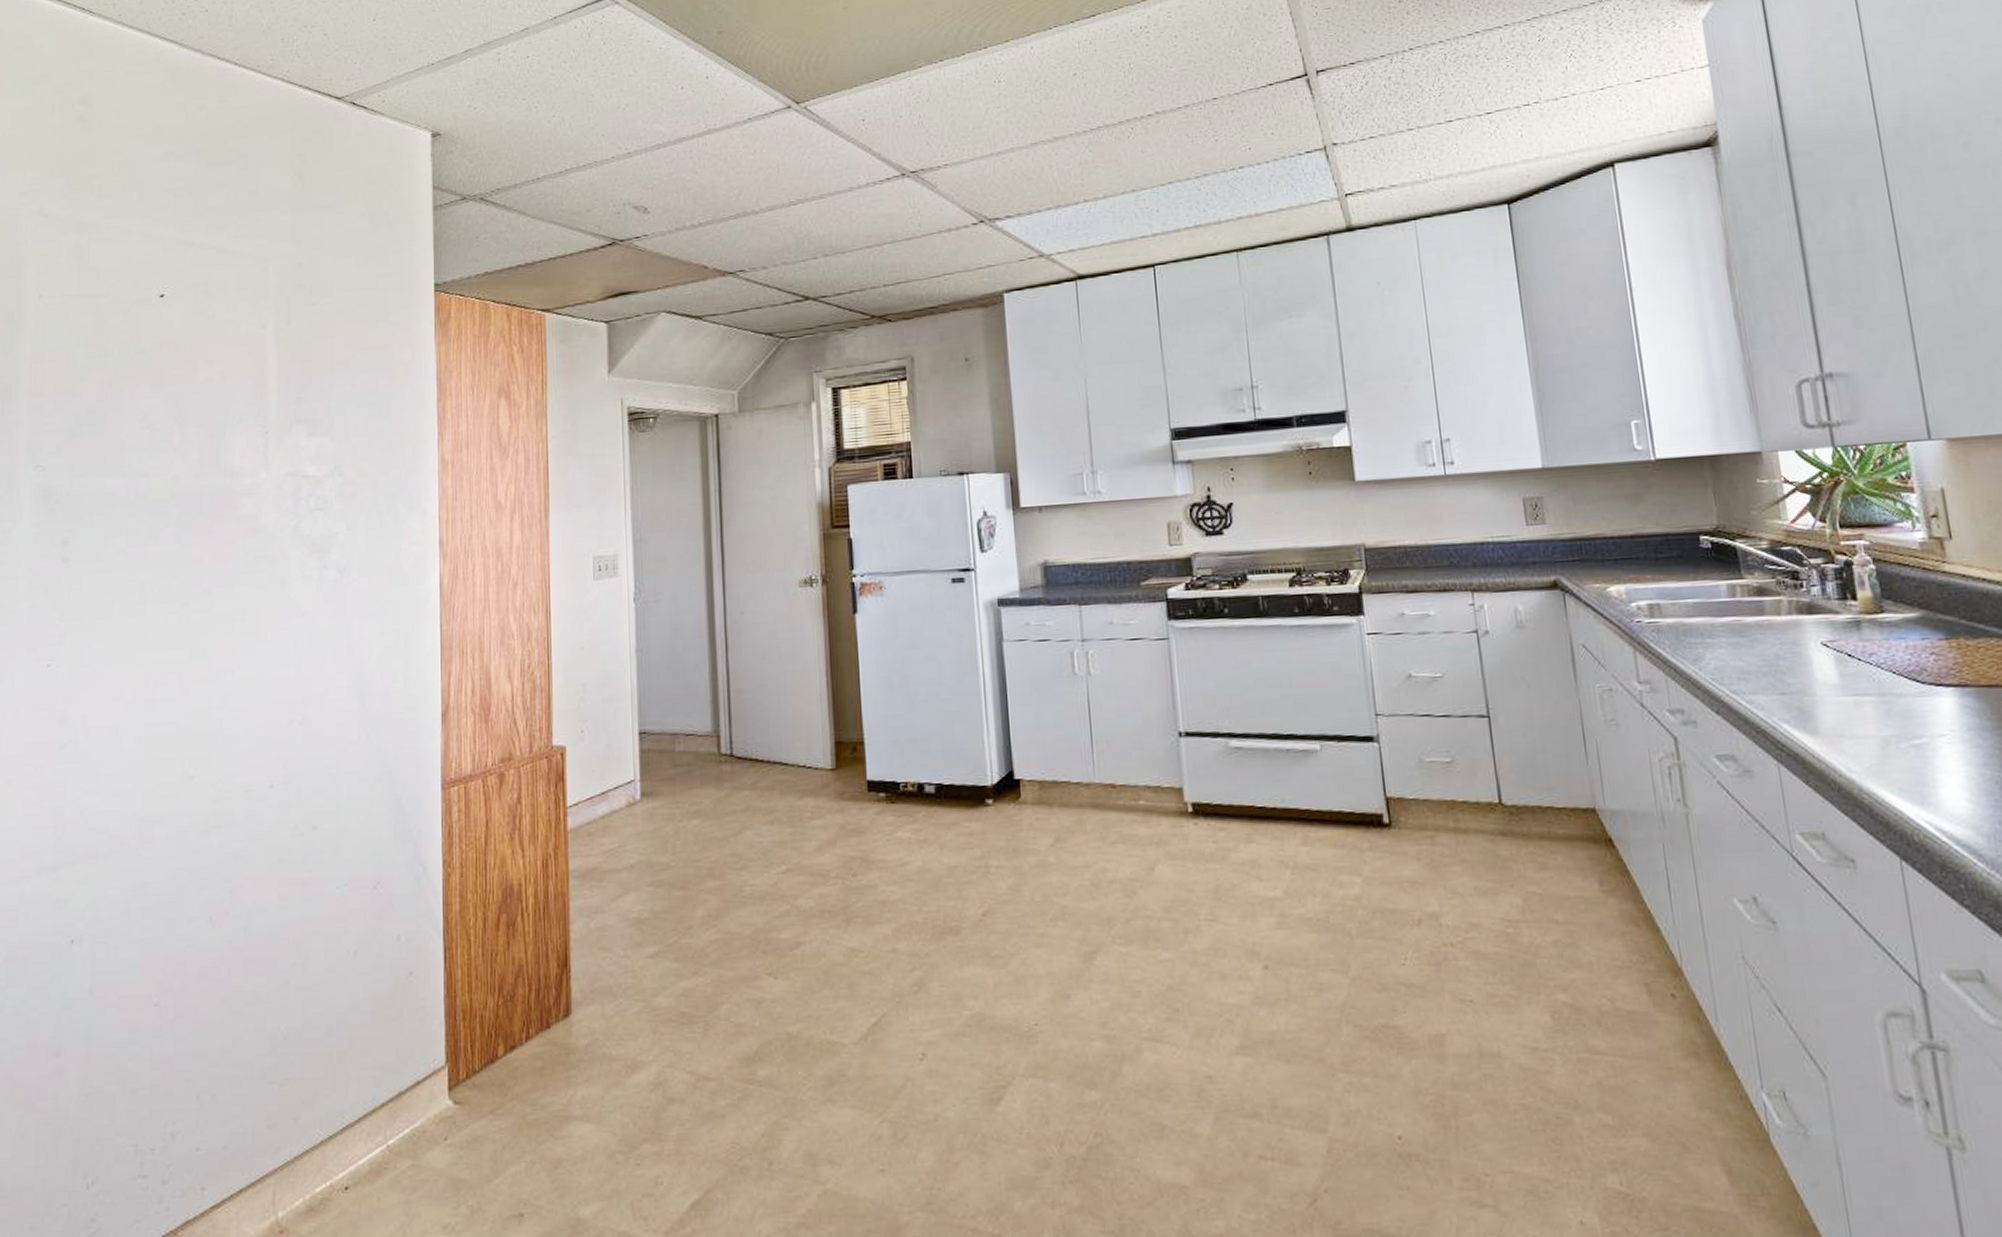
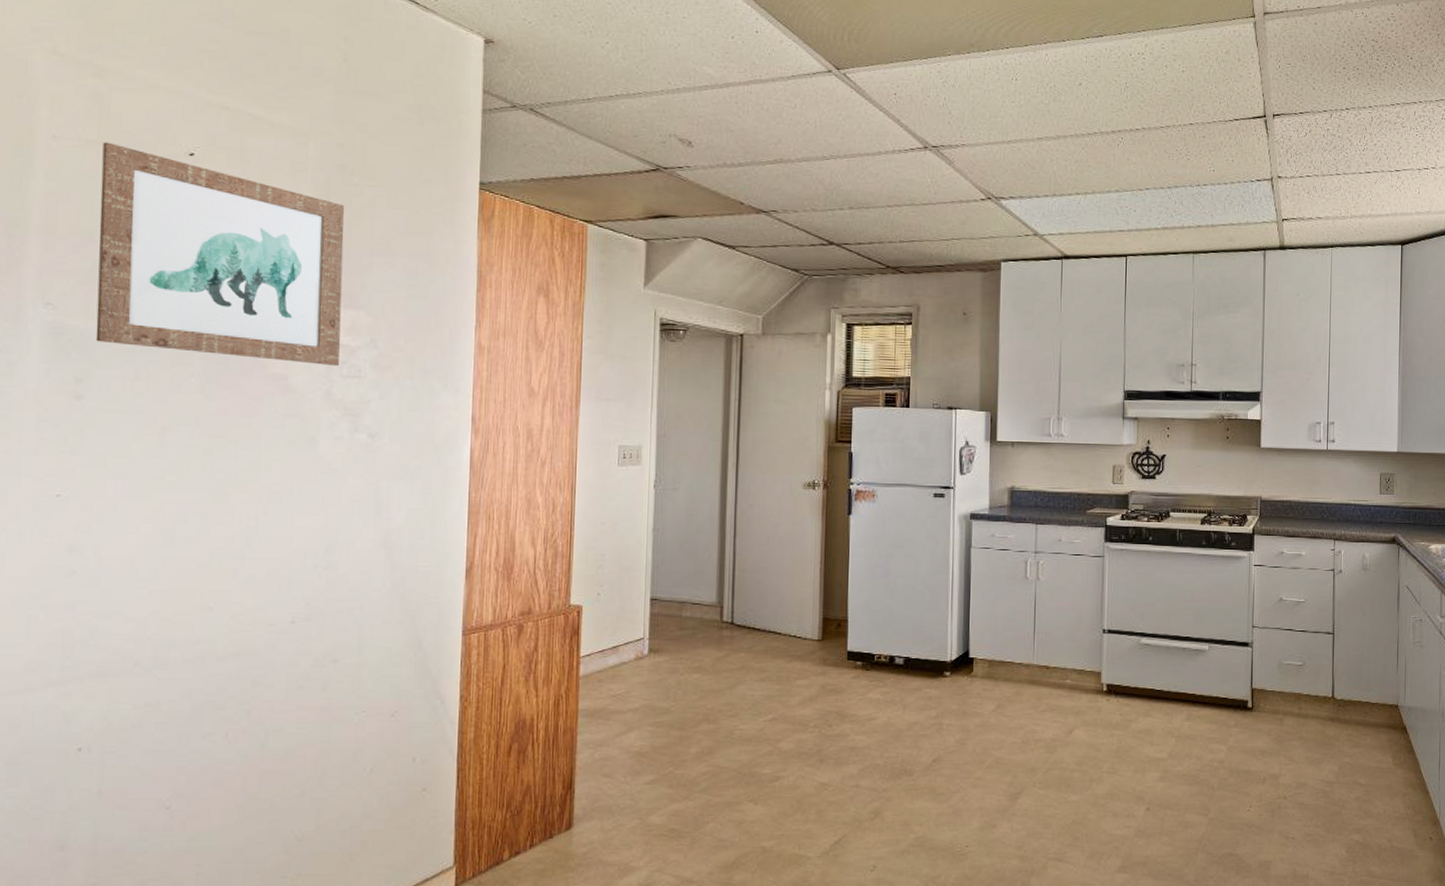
wall art: none [80,294,307,500] -> present [95,142,345,367]

